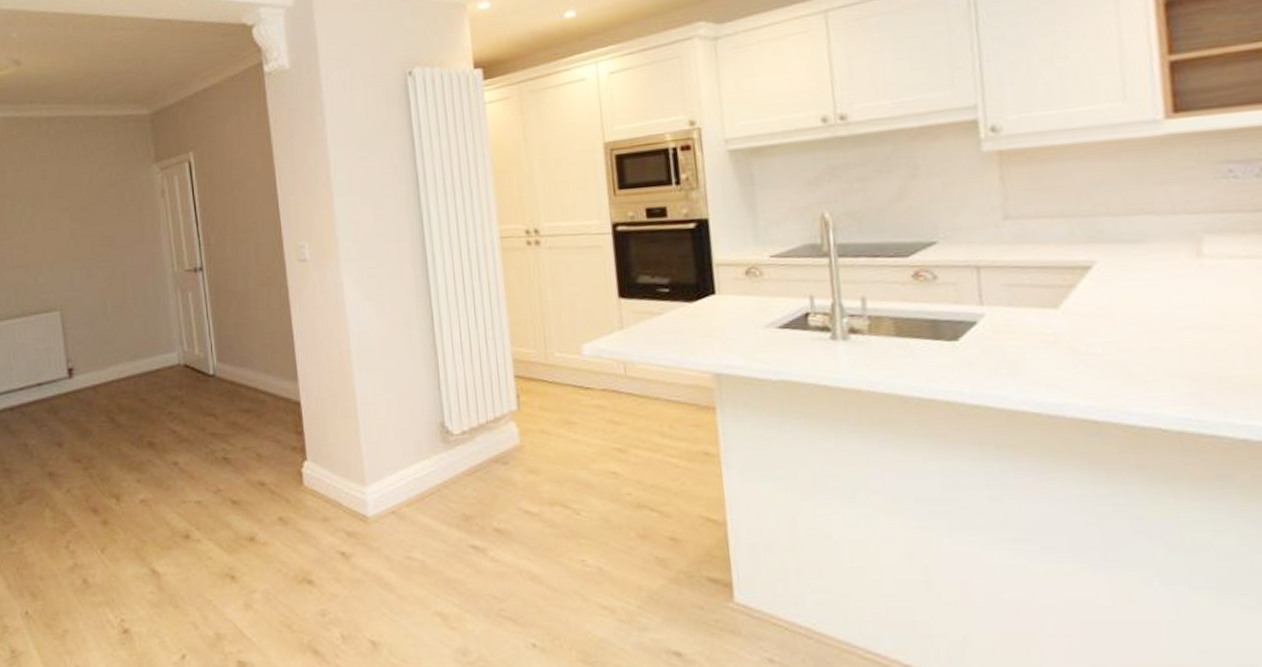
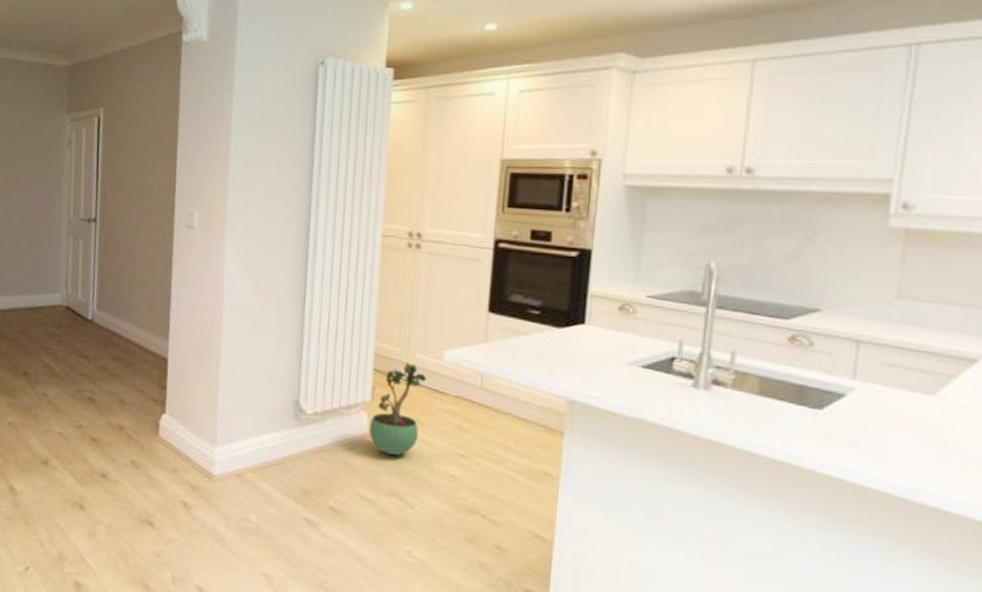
potted plant: none [520,363,572,462] -> present [368,363,427,456]

